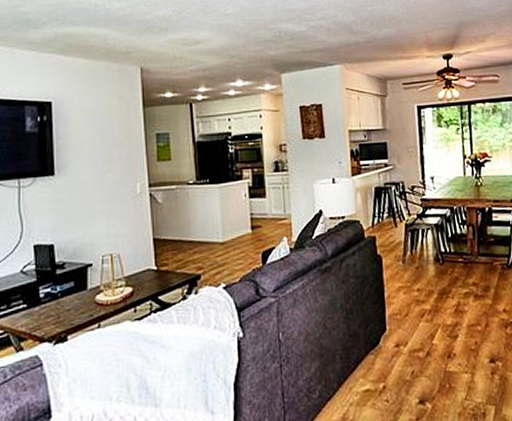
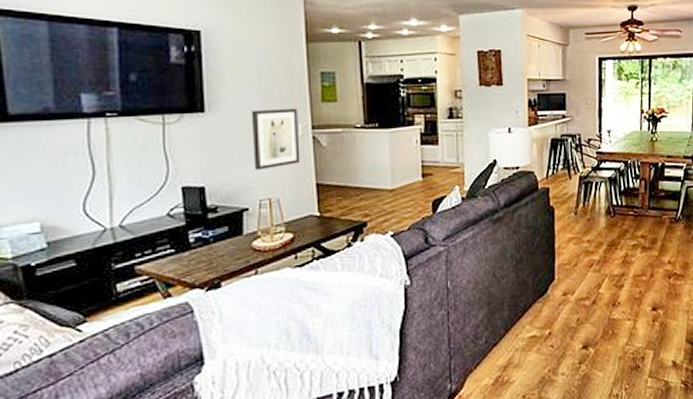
wall art: none [95,167,139,228] -> present [251,108,300,171]

